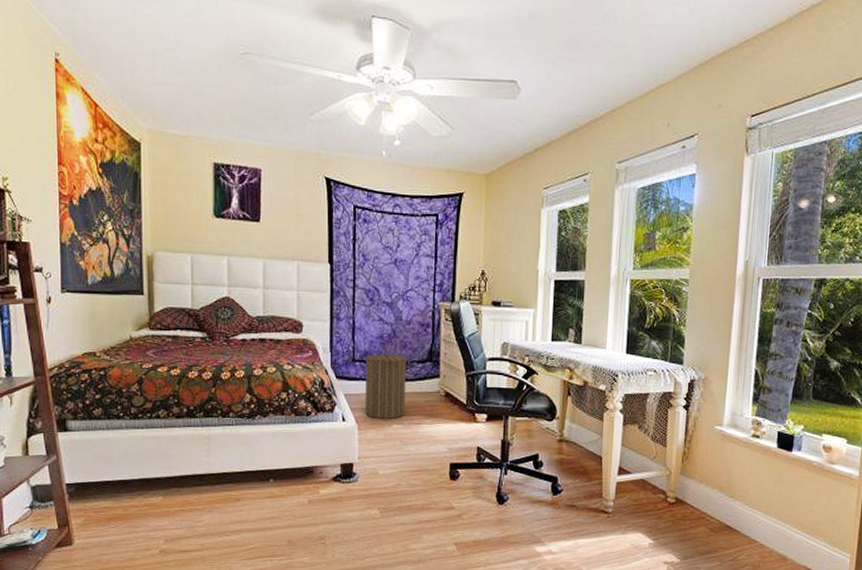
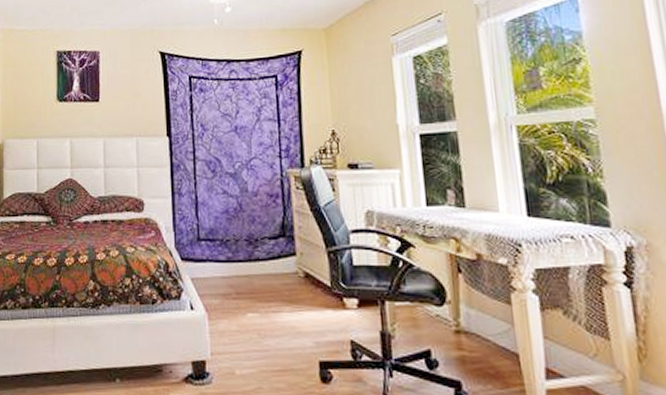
laundry hamper: present [365,348,407,420] -> none [212,224,260,308]

